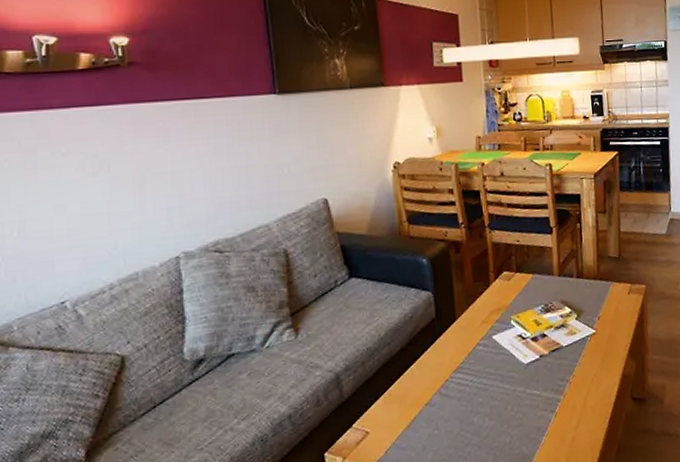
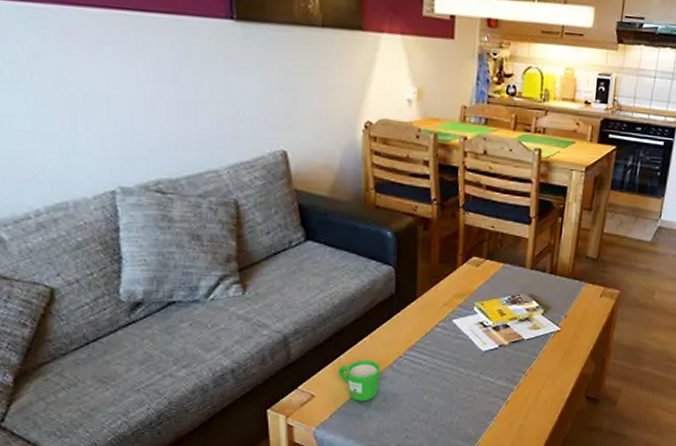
mug: none [389,387,431,433] -> present [338,359,382,402]

